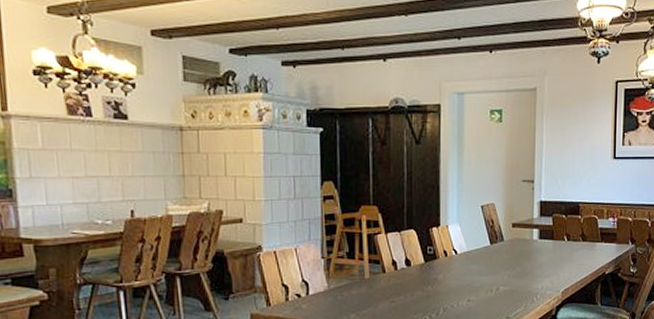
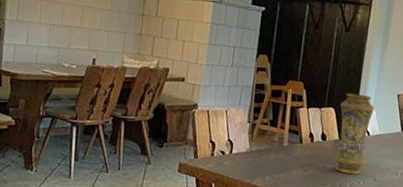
vase: none [421,210,458,299] -> present [334,93,374,175]

